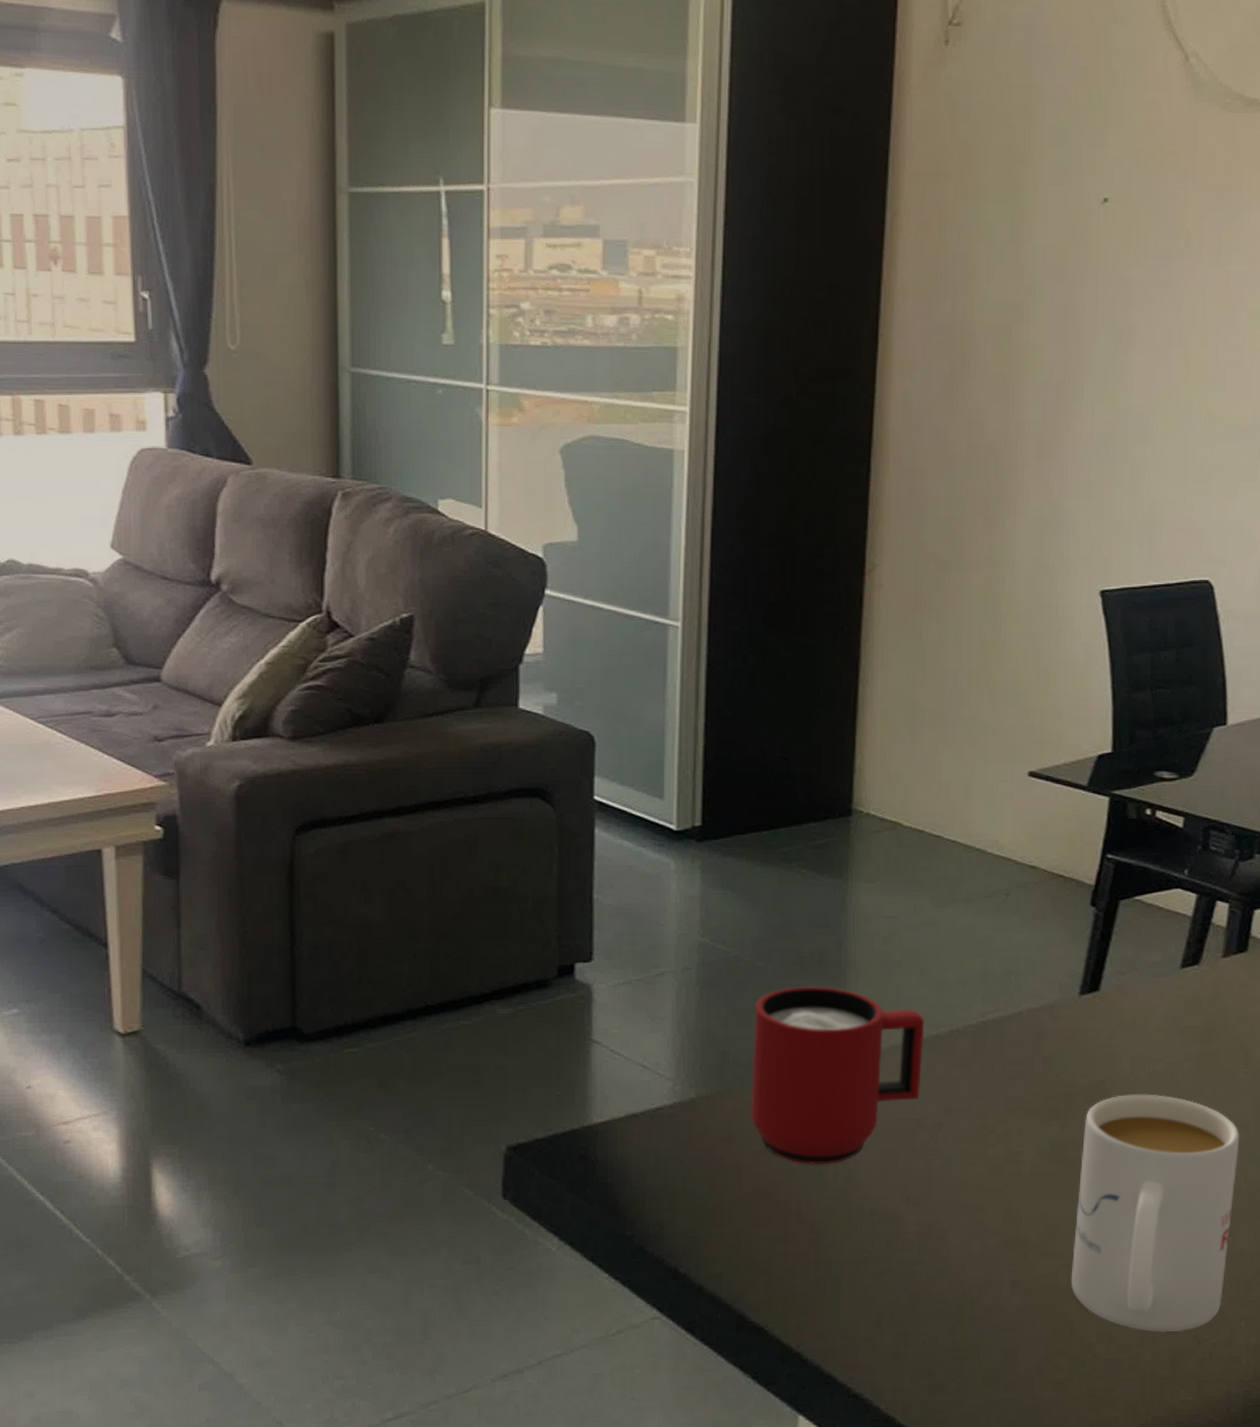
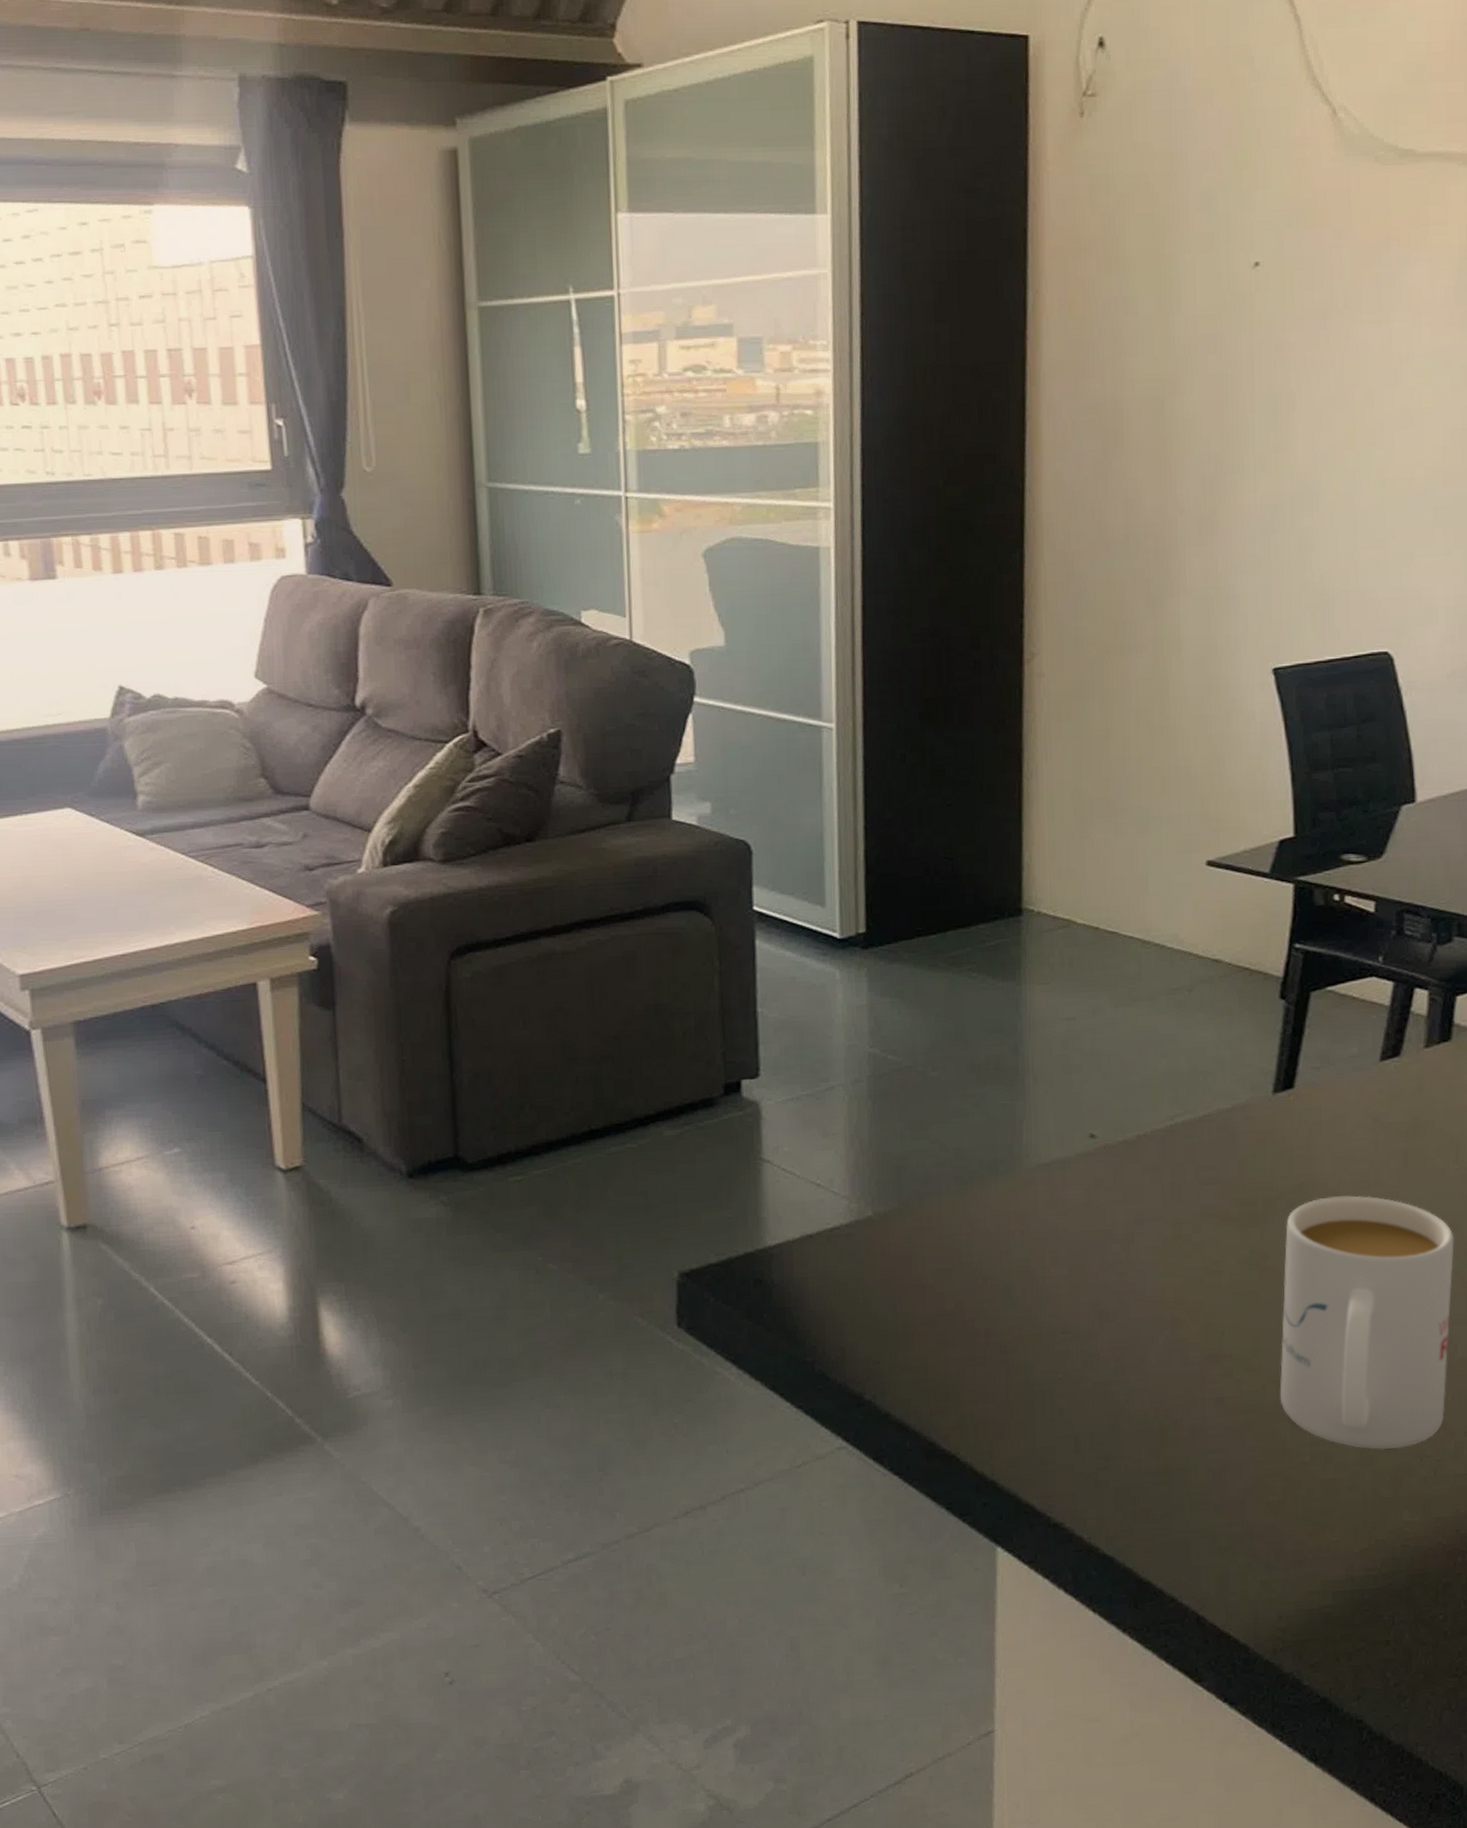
mug: present [750,986,925,1166] -> none [930,1094,1110,1283]

